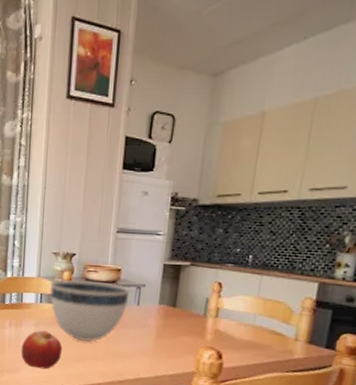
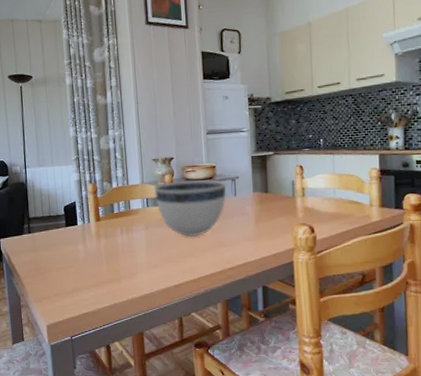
fruit: present [21,330,63,369] -> none [135,232,174,270]

